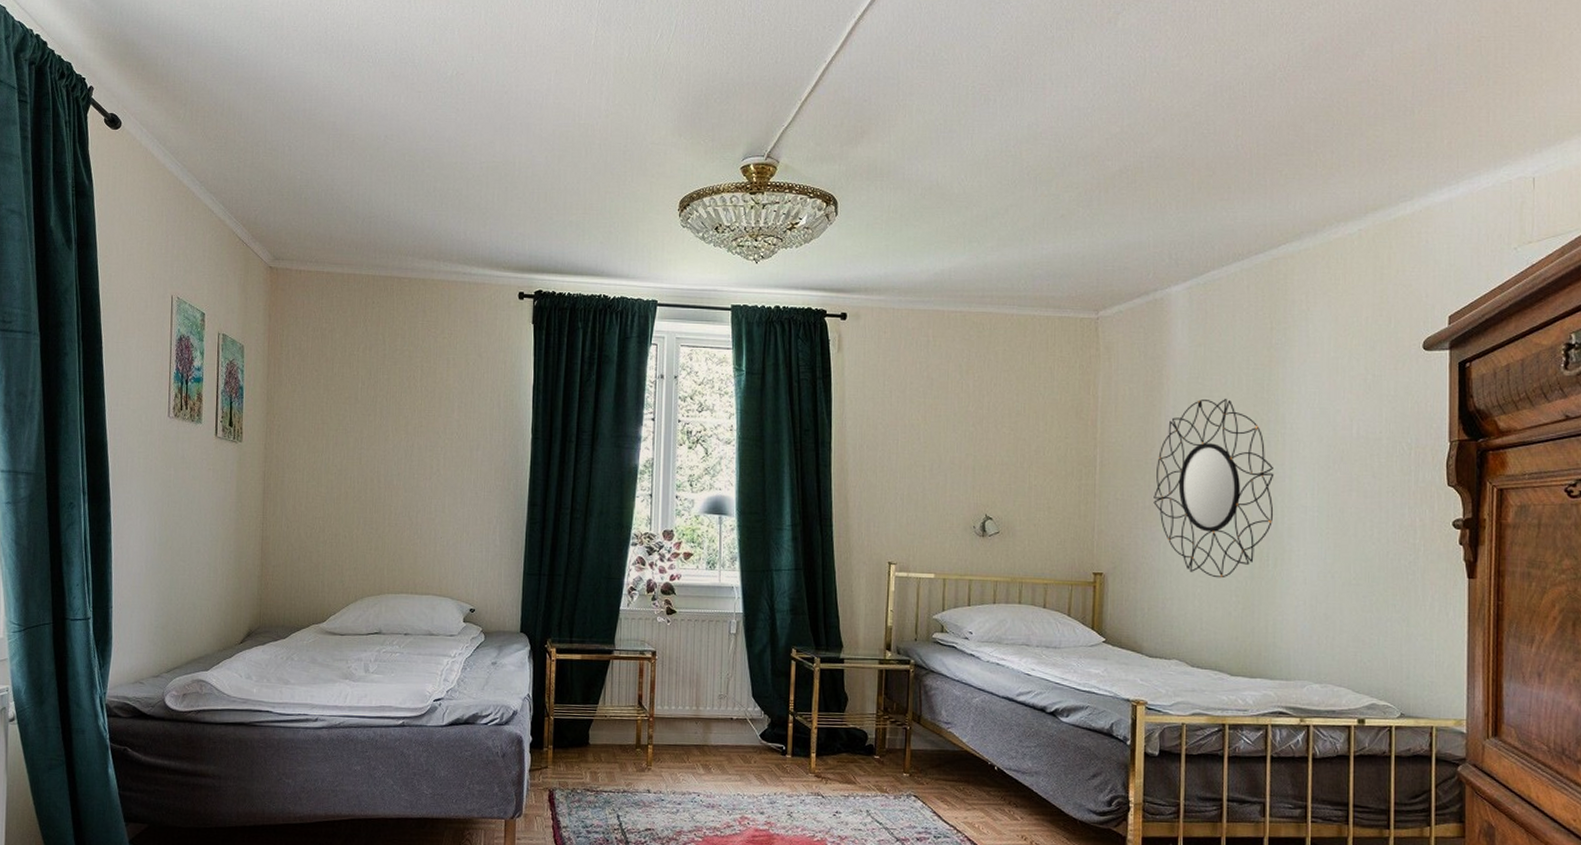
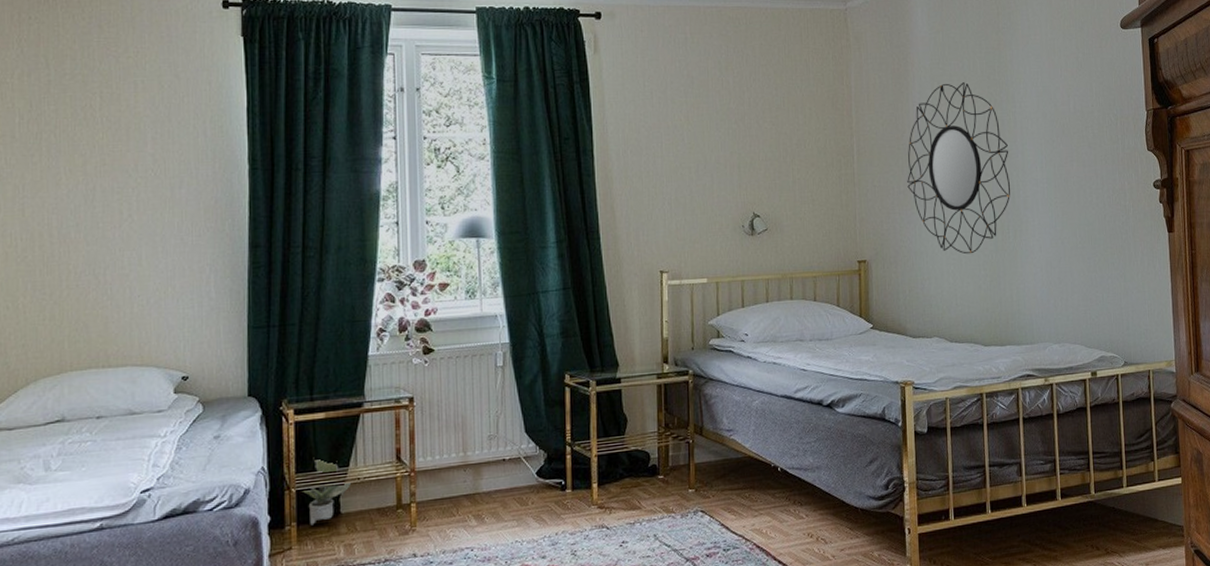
potted plant: none [558,692,600,750] -> present [301,457,352,526]

